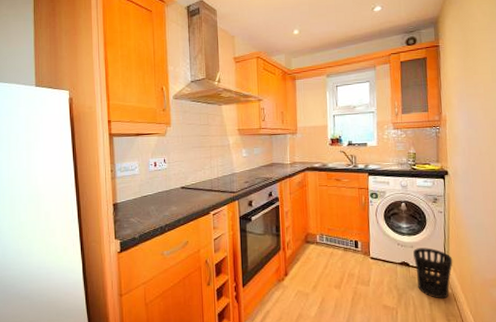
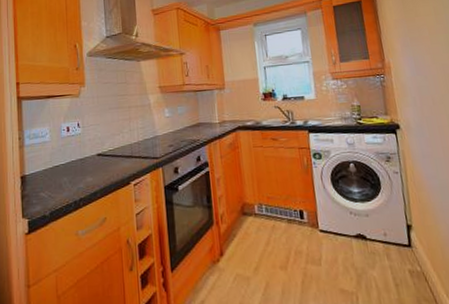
wastebasket: present [413,248,453,299] -> none [369,216,418,279]

